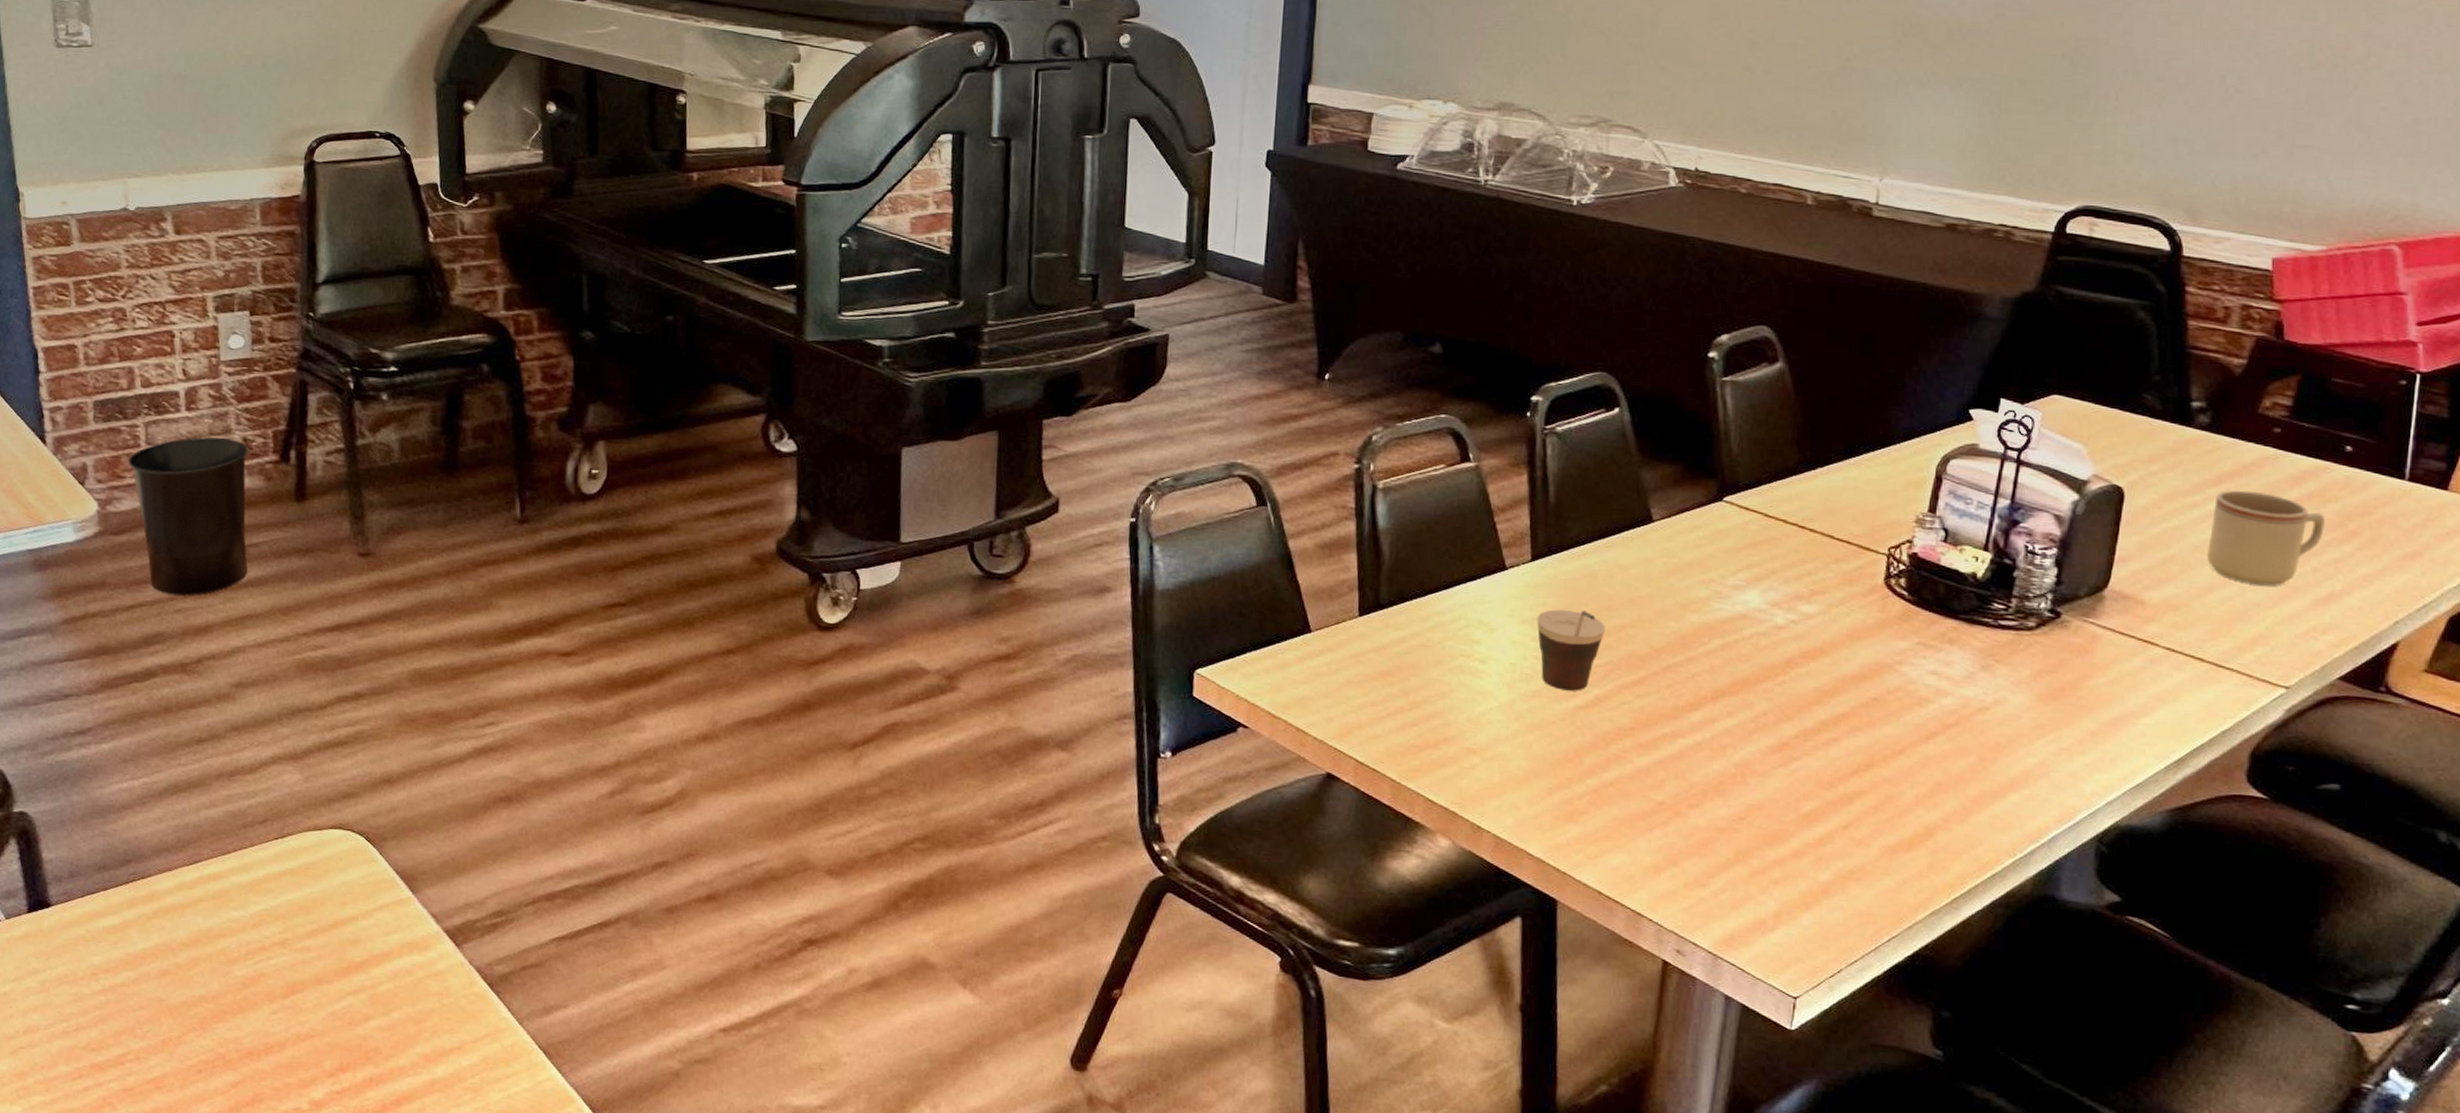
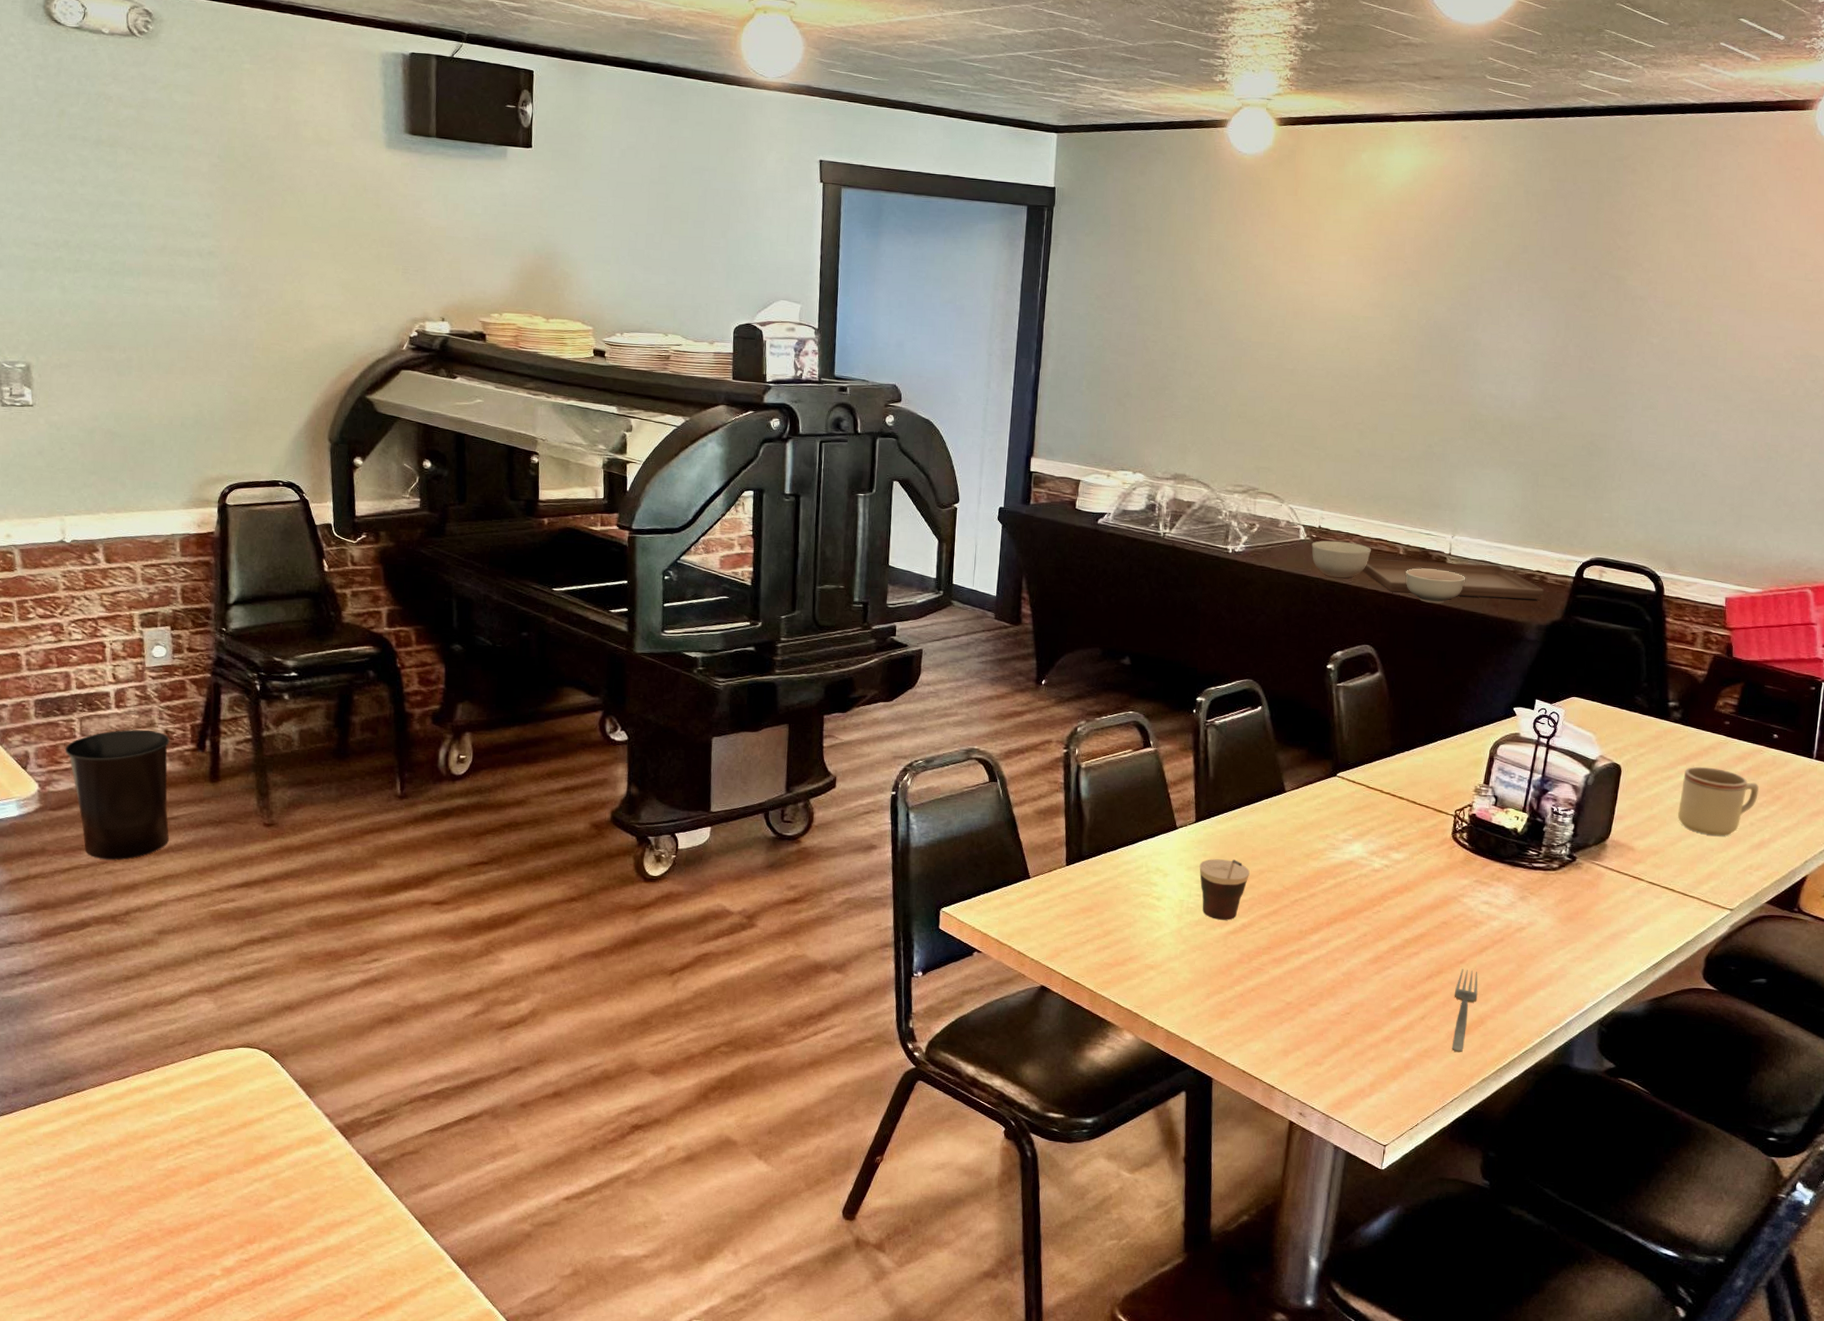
bowl: none [1685,187,1767,238] -> present [1311,540,1371,579]
serving tray: none [1756,210,2011,264] -> present [1362,558,1545,600]
bowl: none [1815,222,1900,271] -> present [1405,568,1466,604]
fork: none [1887,762,1924,875] -> present [1452,969,1478,1053]

